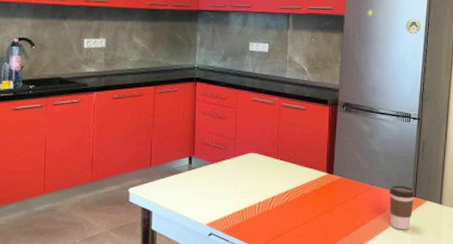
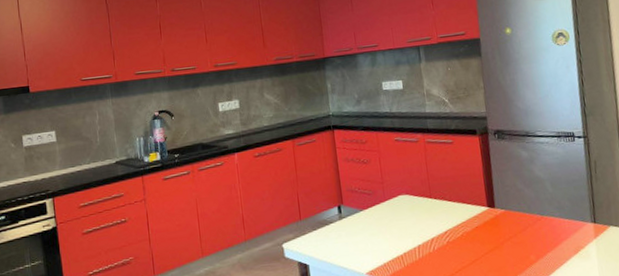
coffee cup: present [389,185,415,230] -> none [563,211,595,261]

